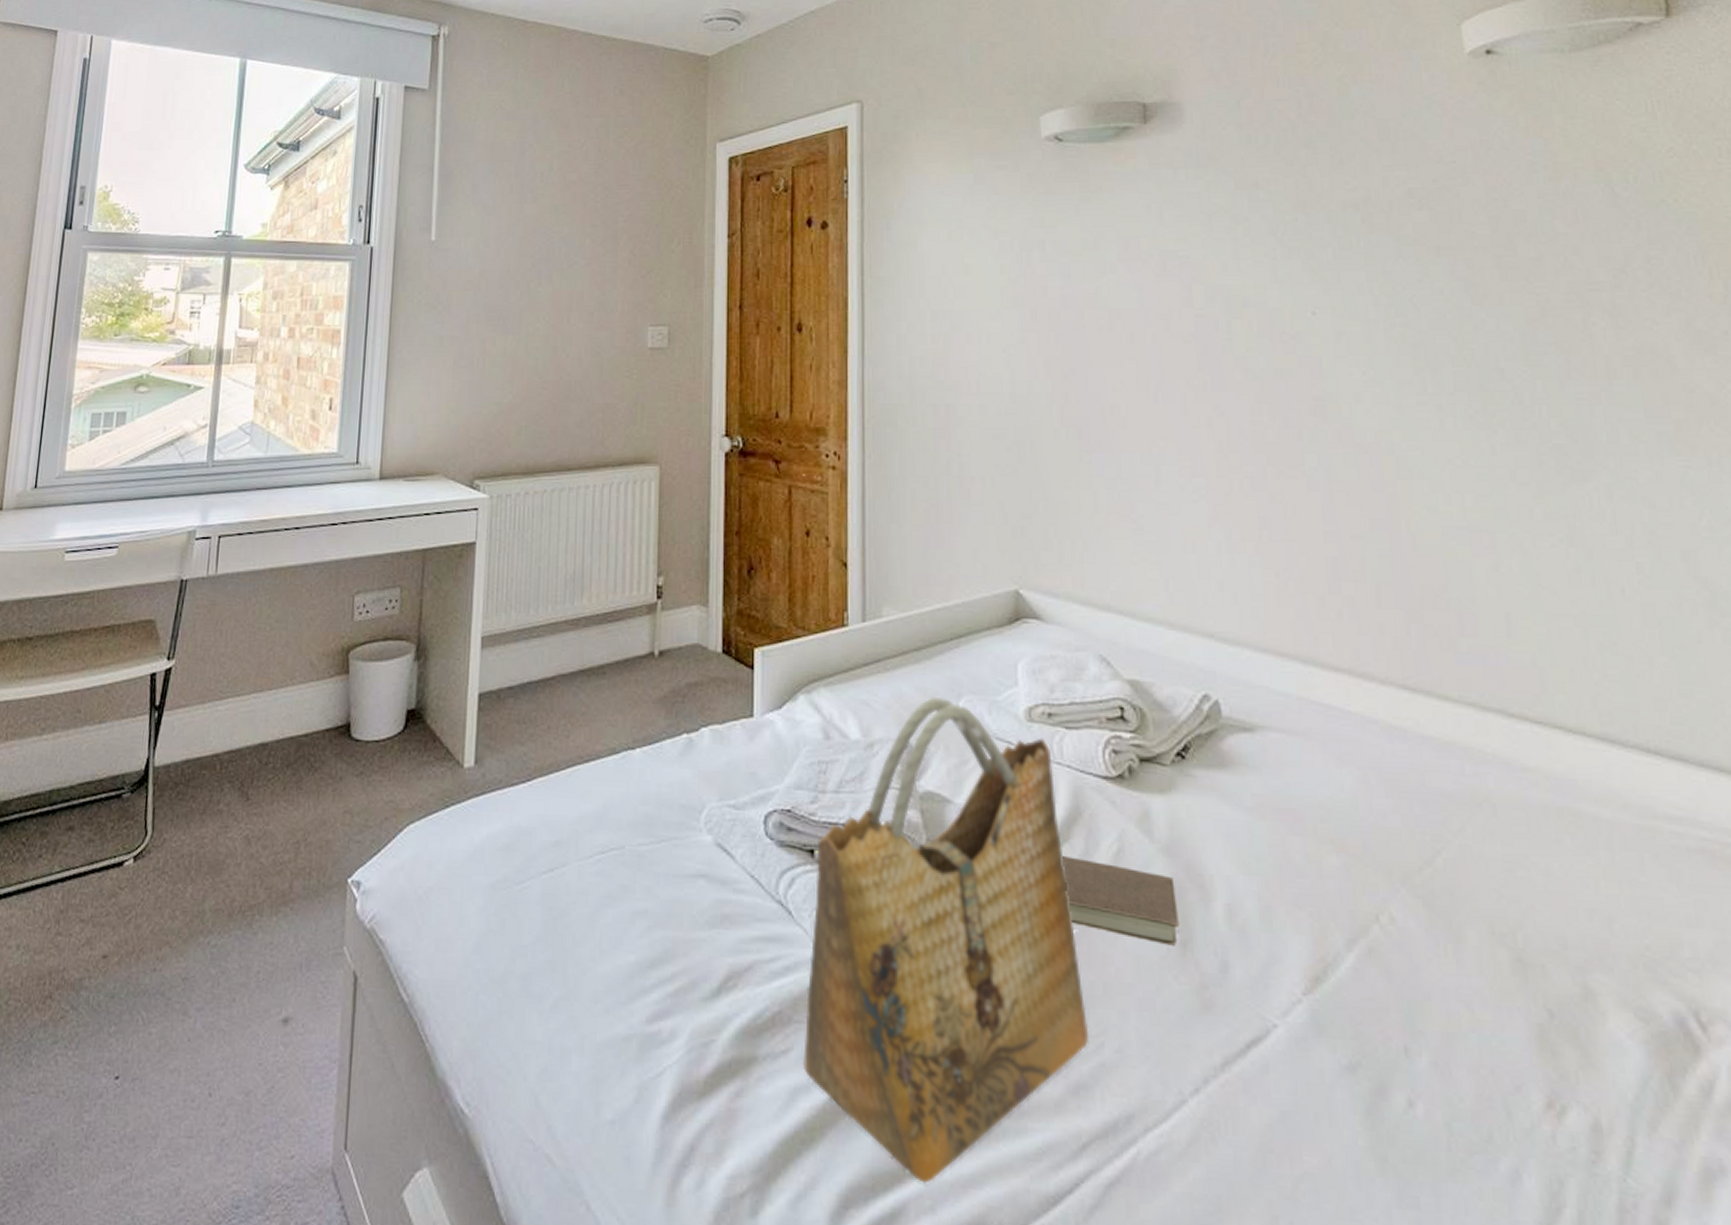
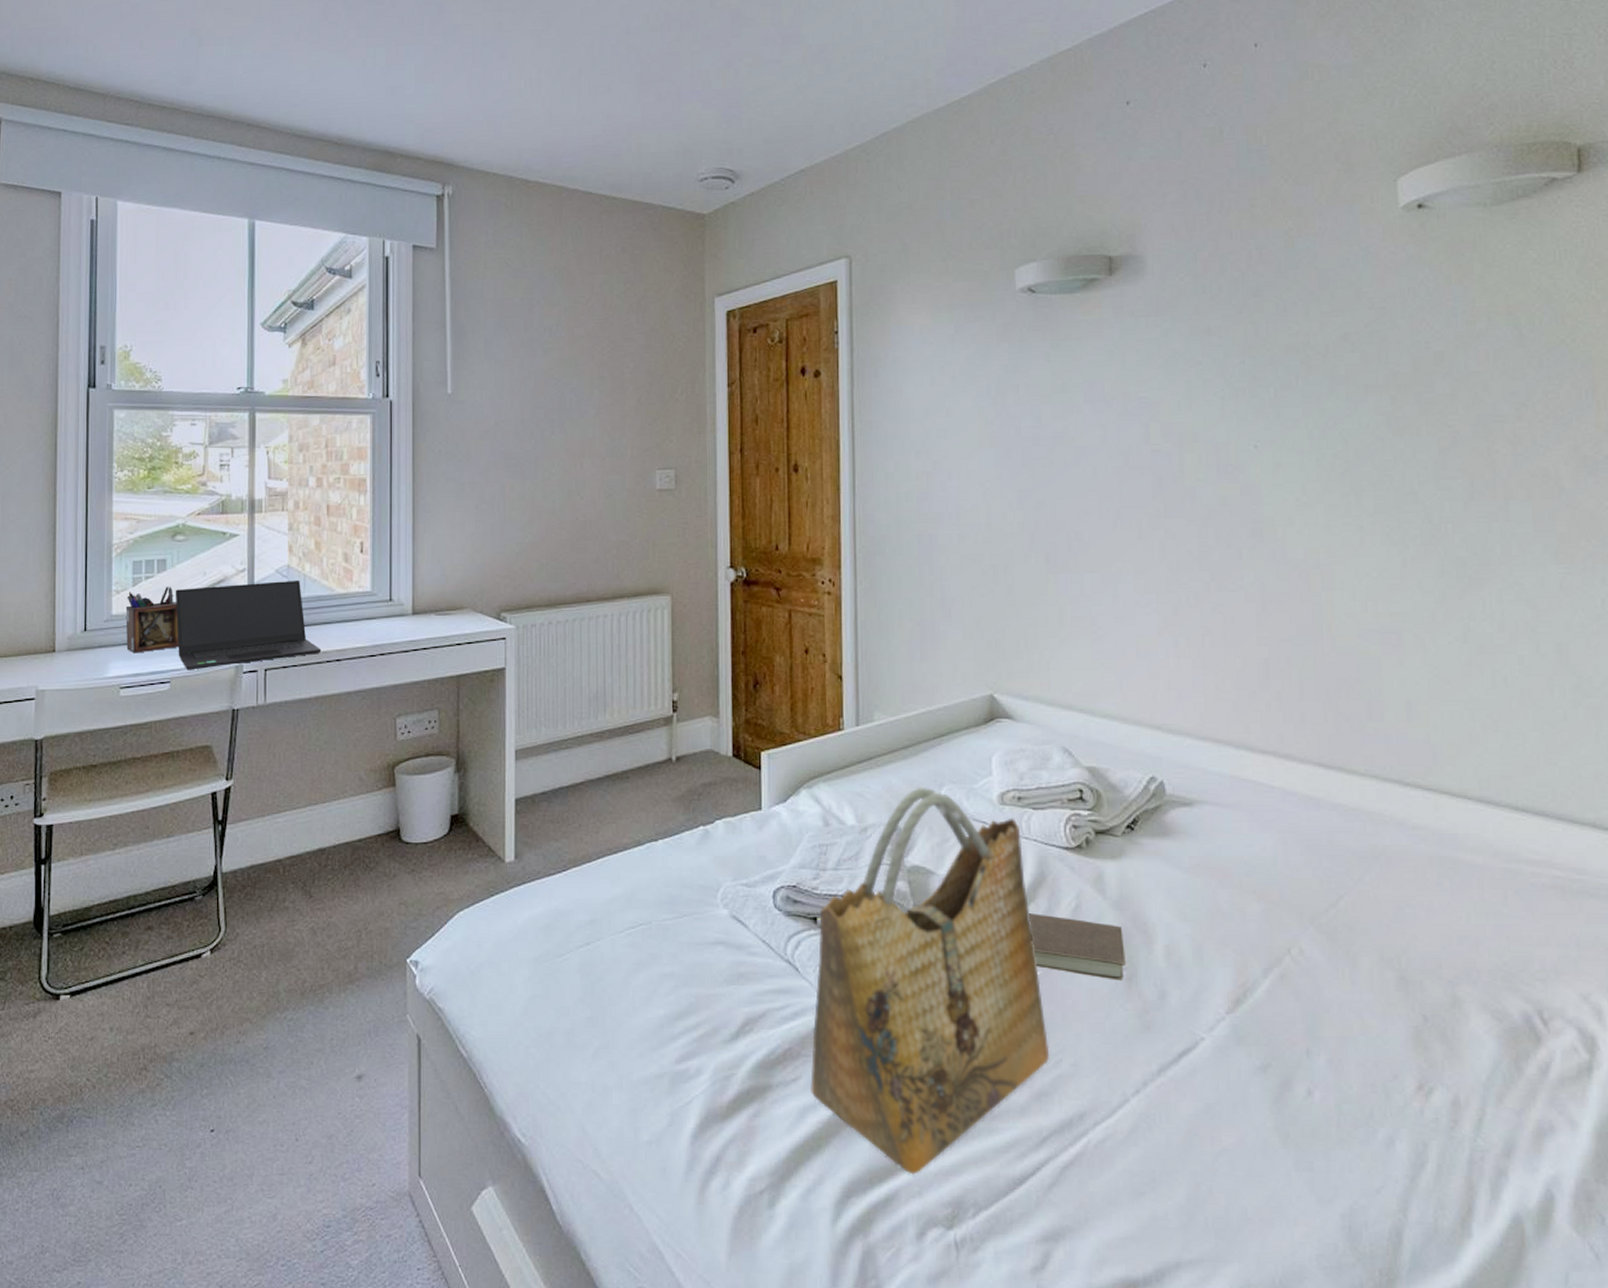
desk organizer: none [76,442,133,514] -> present [125,587,179,653]
laptop: none [129,438,280,535] -> present [175,580,322,670]

